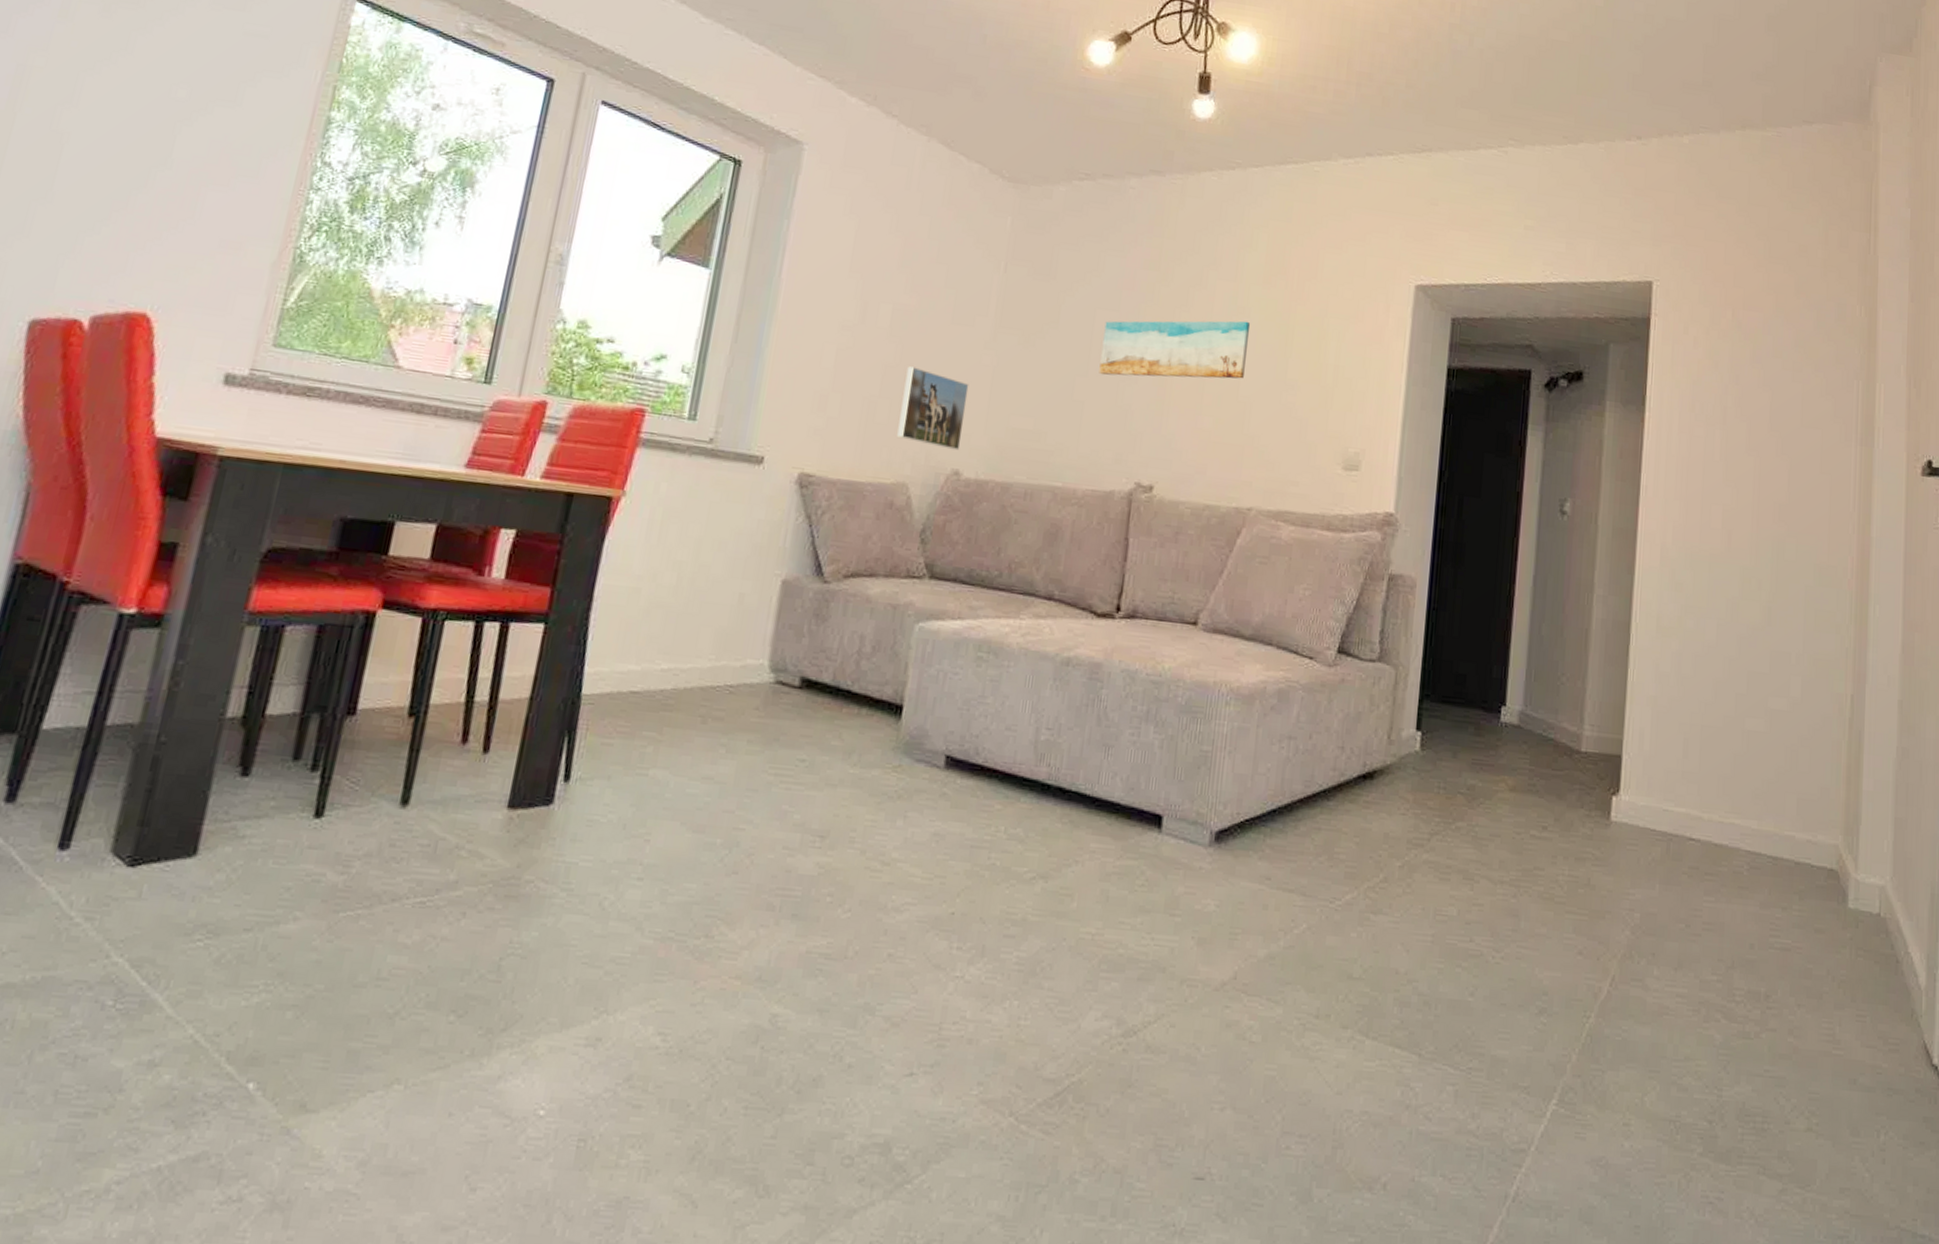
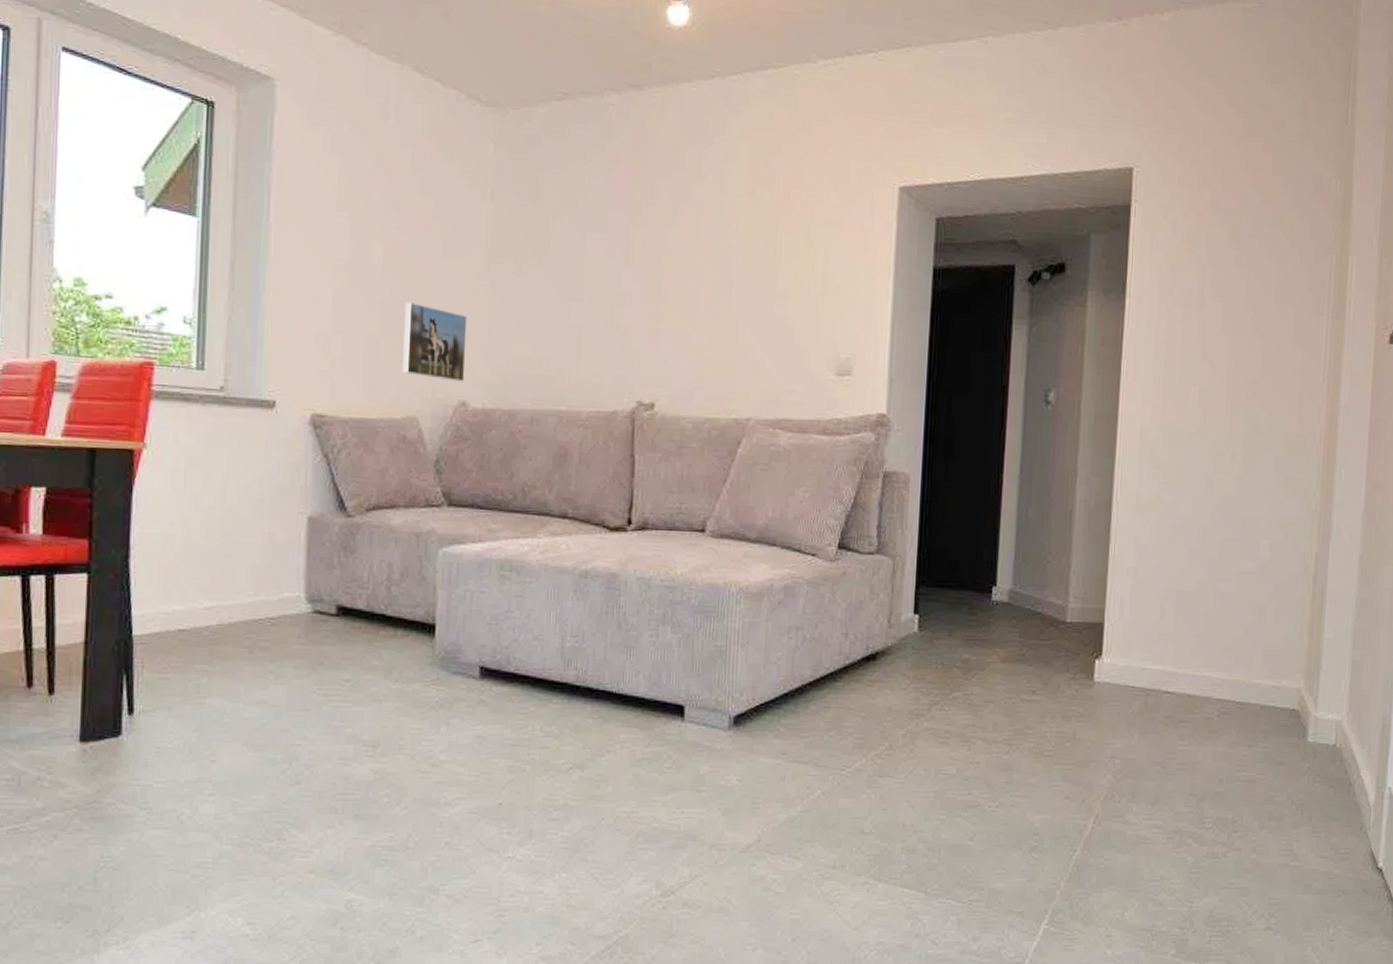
wall art: present [1099,320,1251,379] -> none [593,234,739,299]

